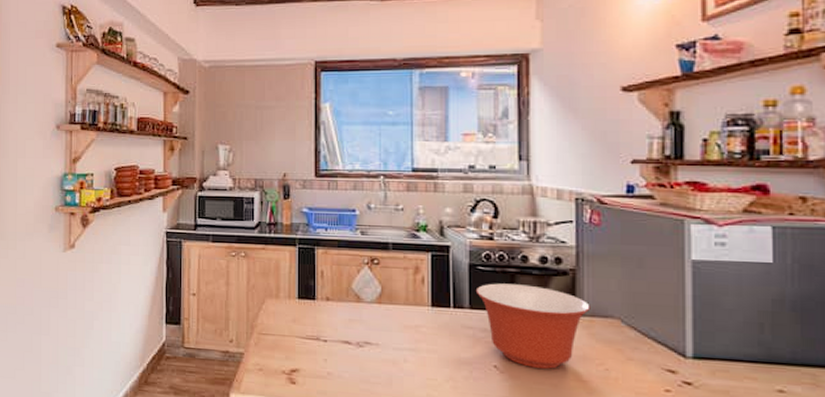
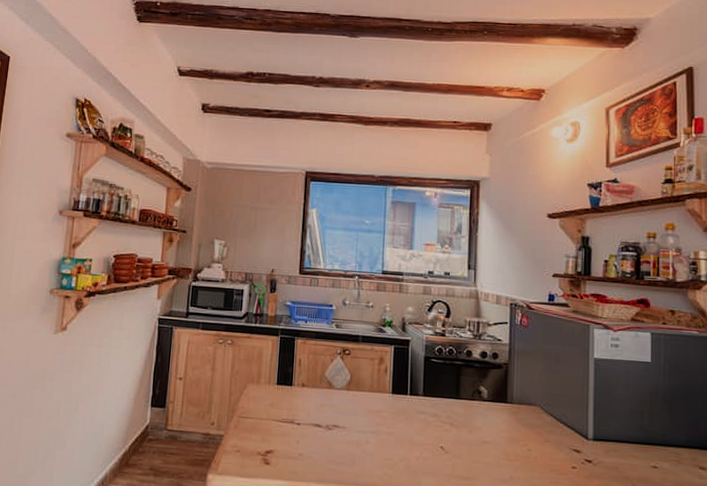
mixing bowl: present [475,283,590,369] -> none [429,374,518,450]

